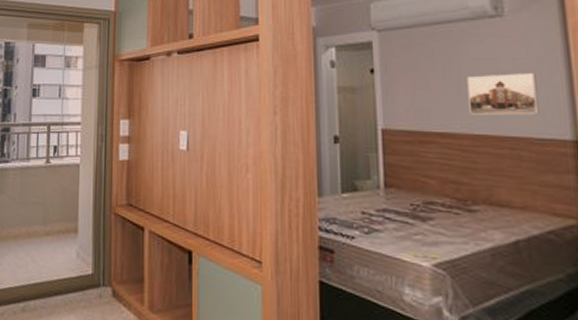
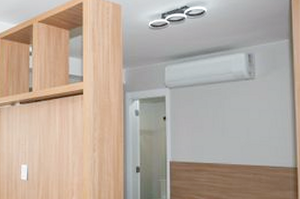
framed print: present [467,73,539,115] -> none [229,120,274,150]

